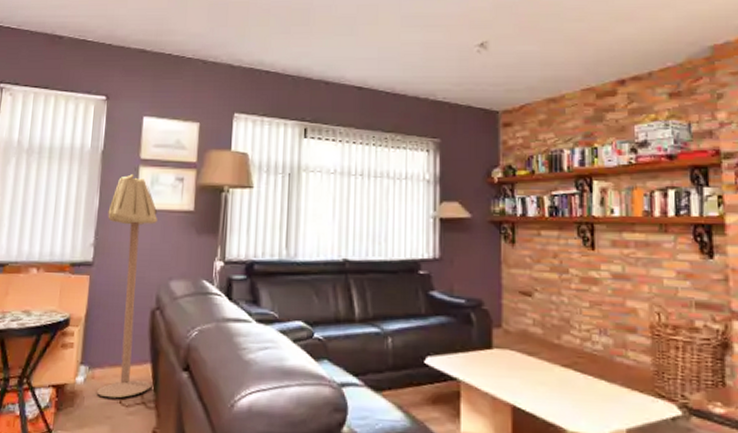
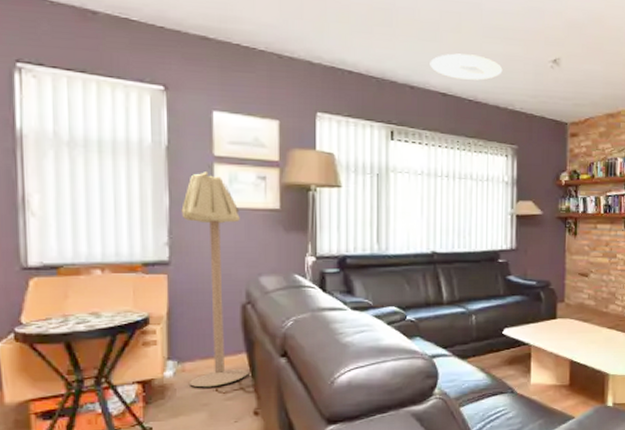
ceiling light: none [345,45,423,71] -> present [430,53,503,81]

